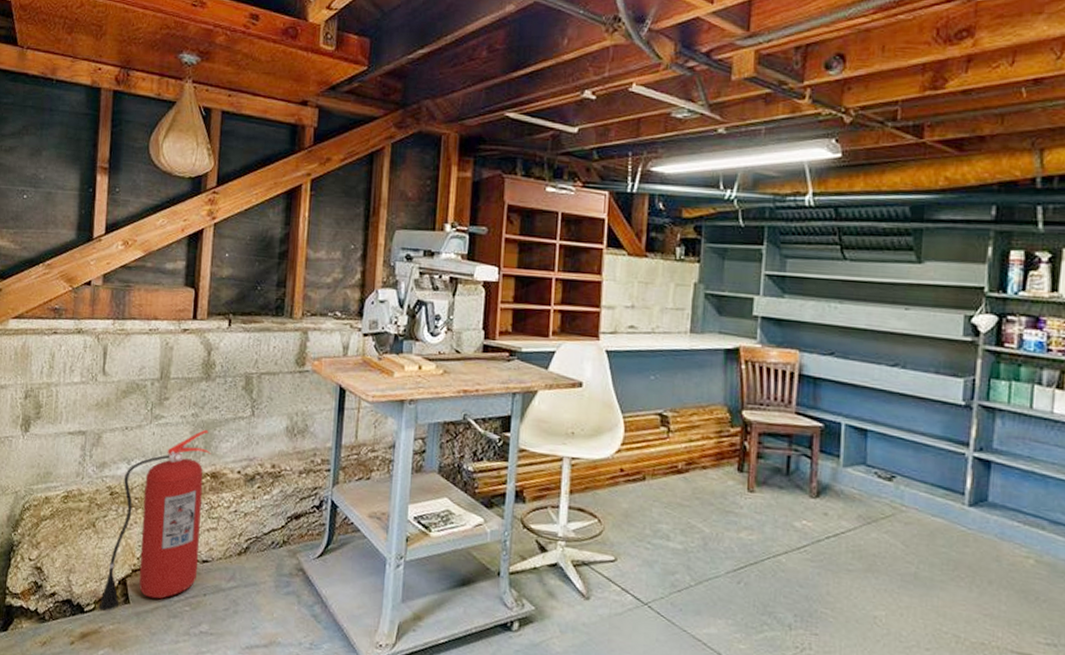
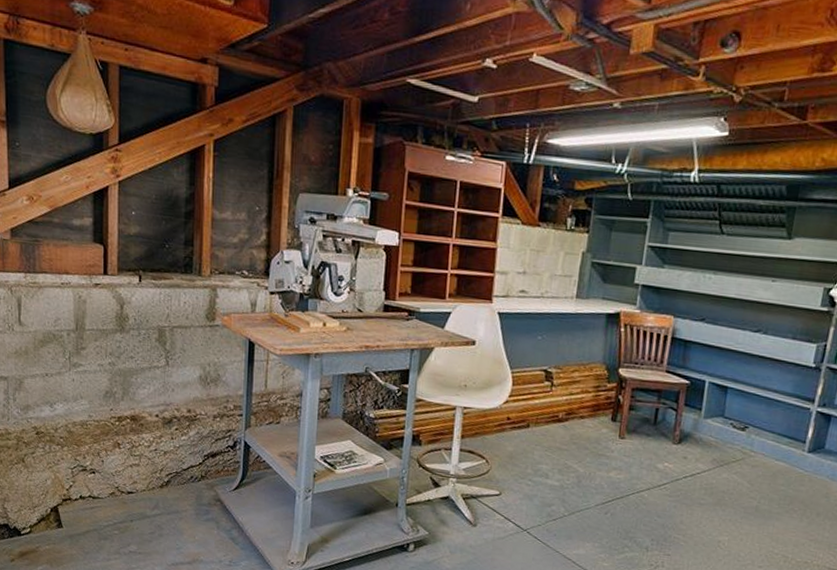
fire extinguisher: present [98,429,211,612] -> none [34,377,130,535]

